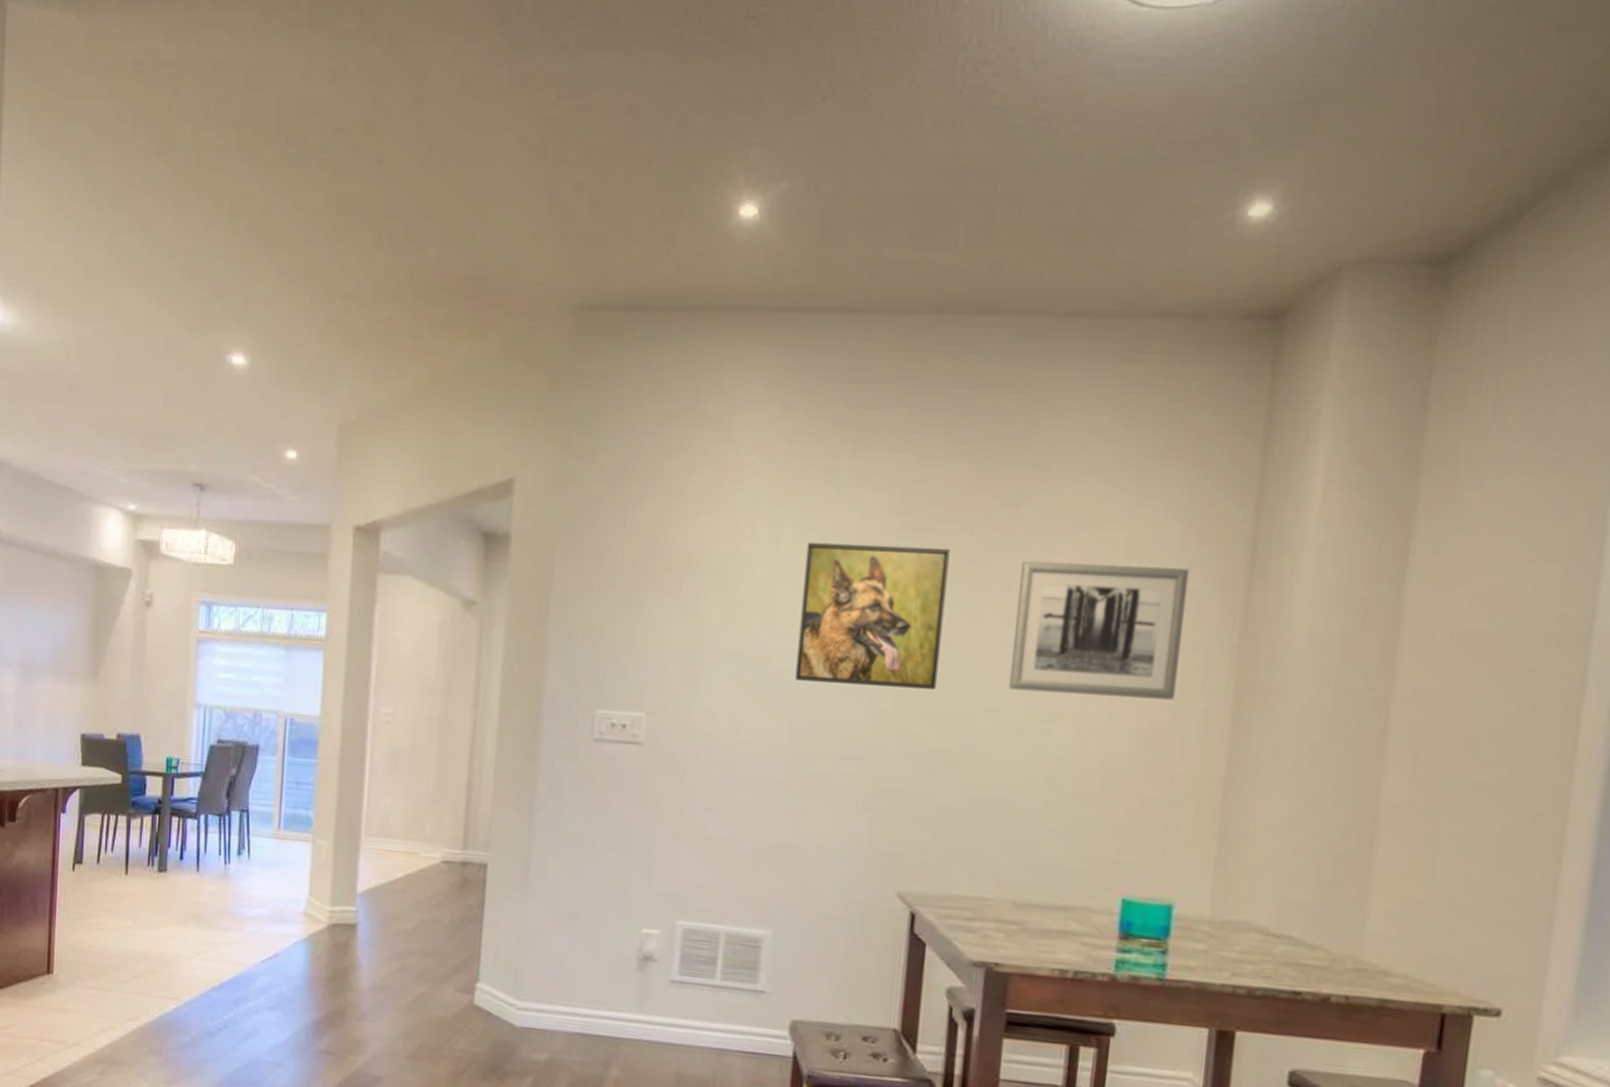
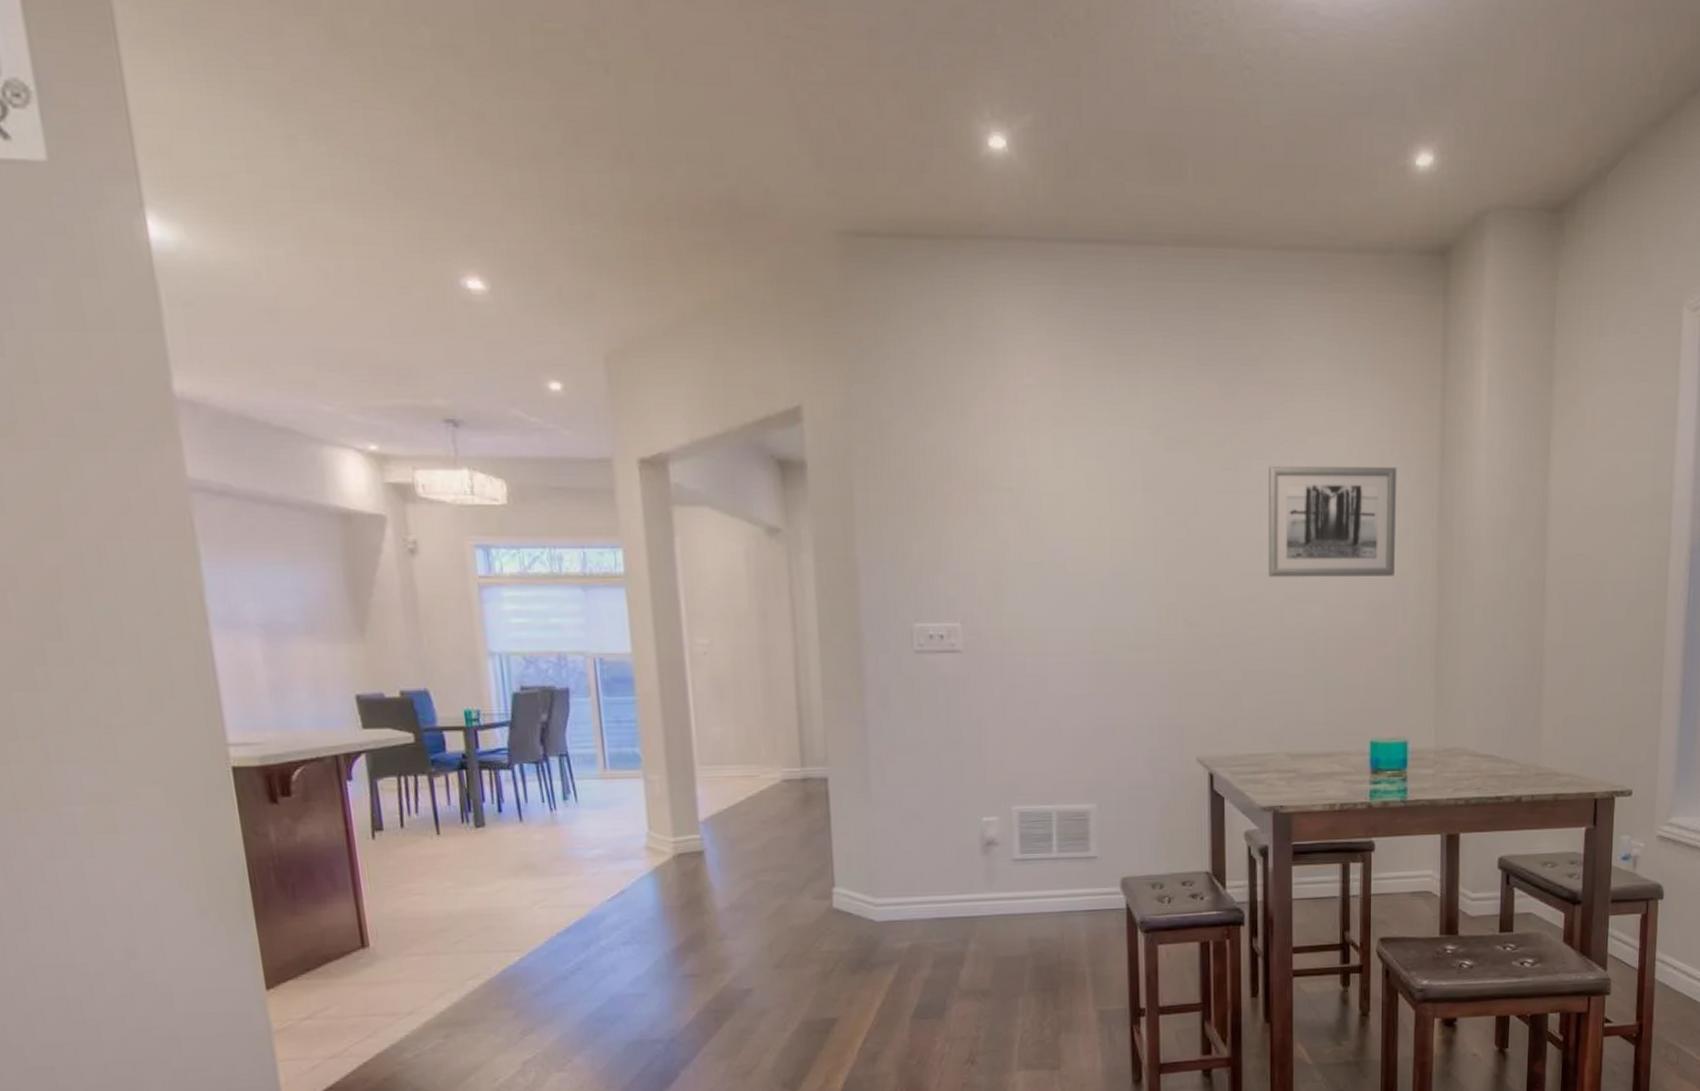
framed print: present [795,542,950,689] -> none [1087,457,1211,582]

